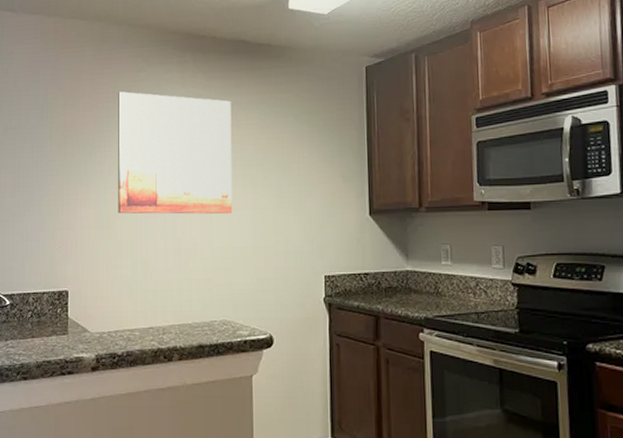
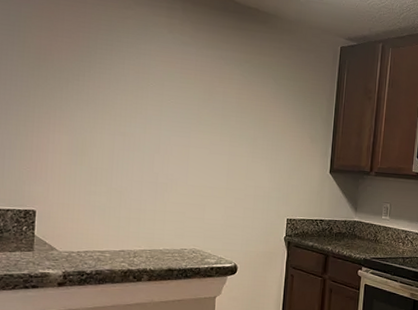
wall art: present [118,91,233,214] -> none [94,24,217,156]

